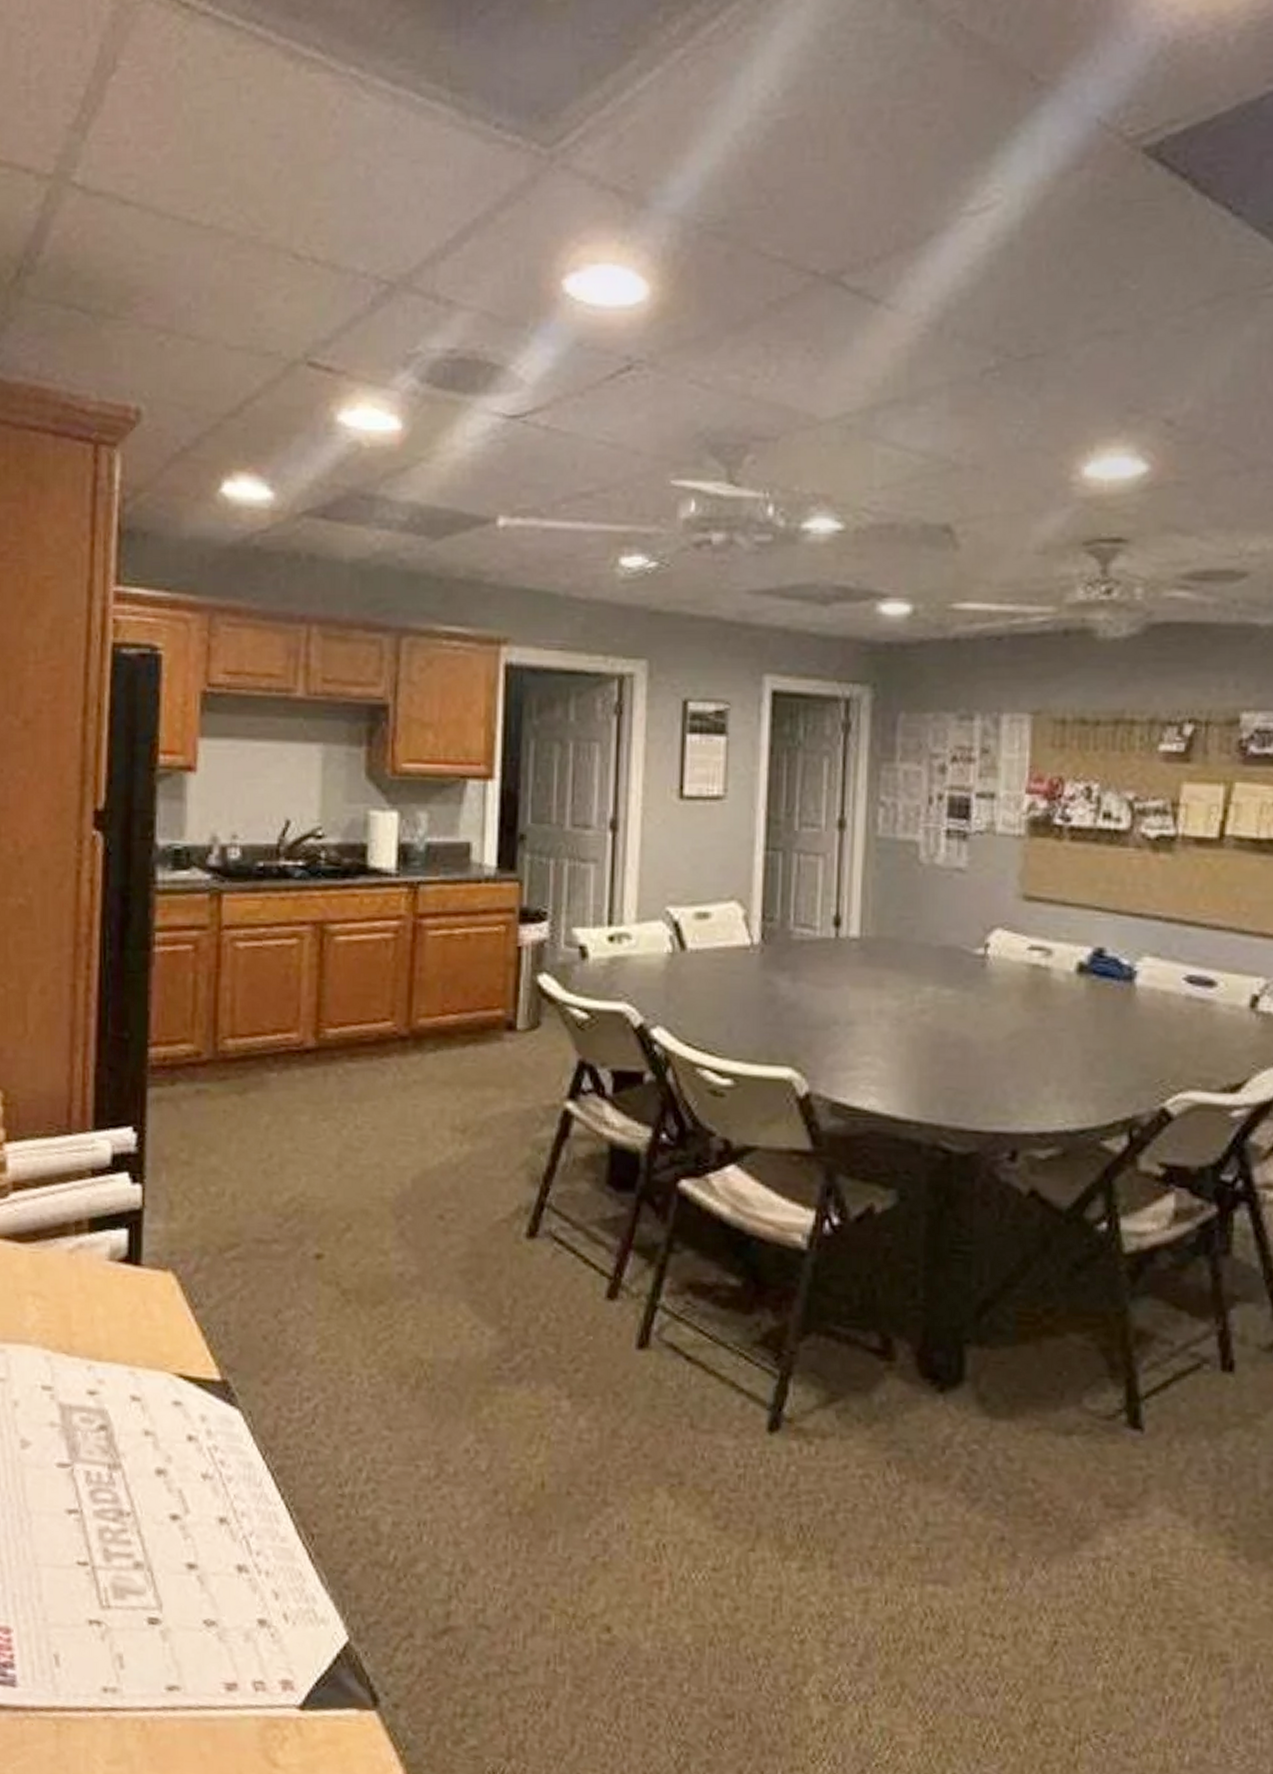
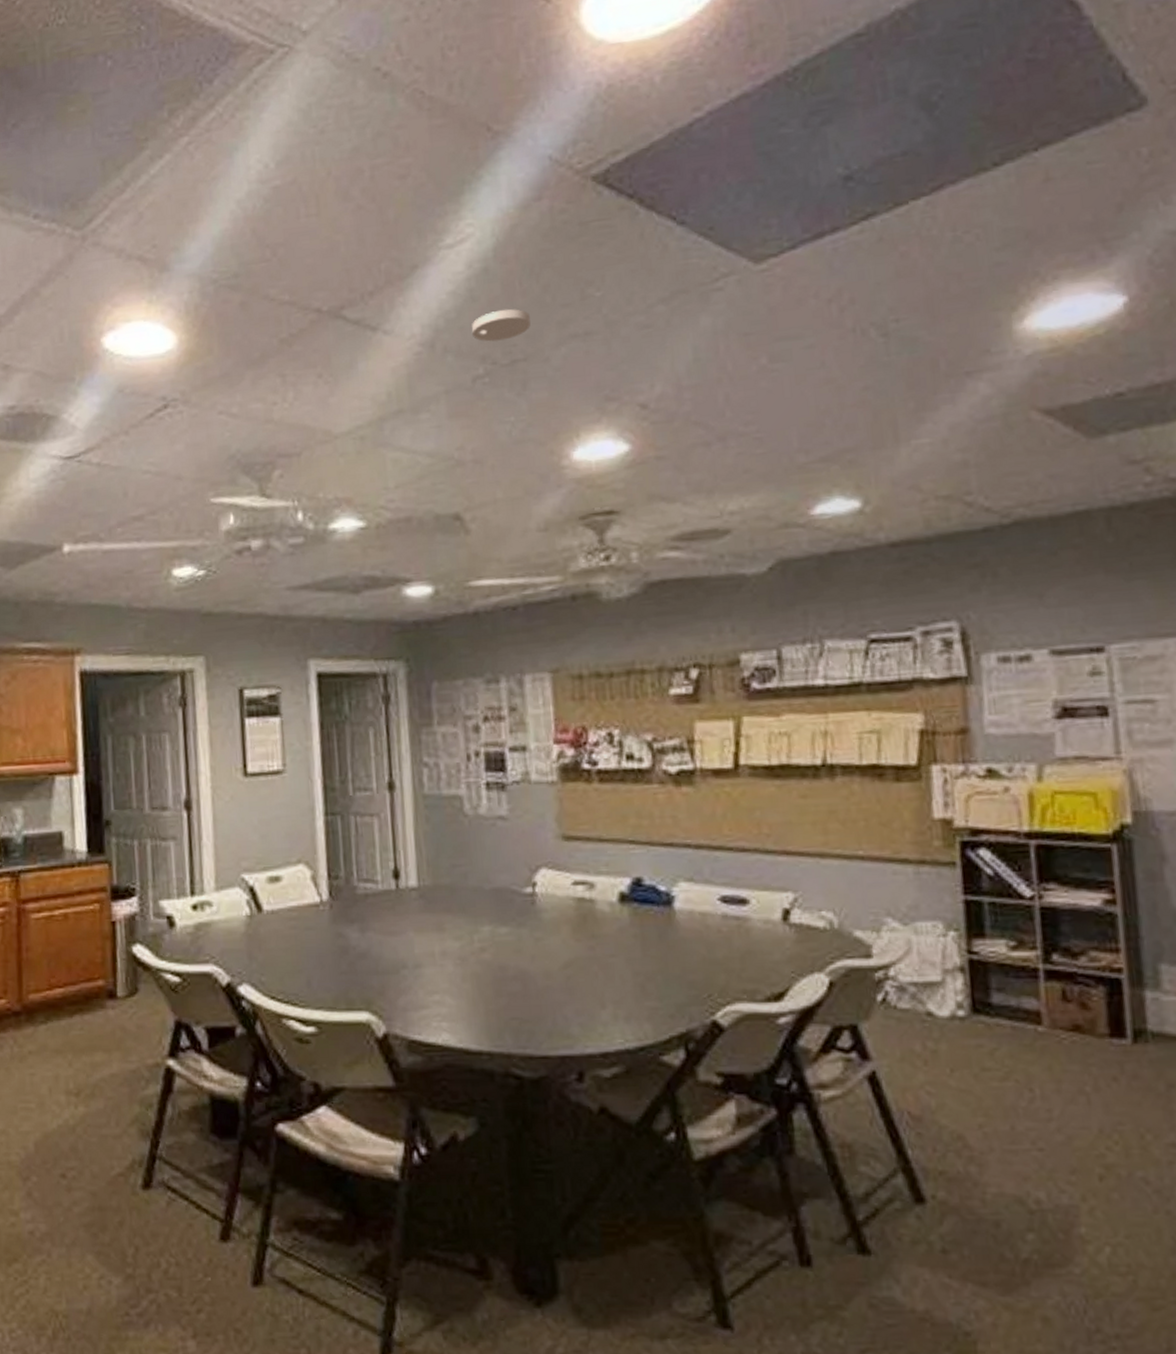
smoke detector: none [986,293,1054,330] -> present [471,309,531,342]

